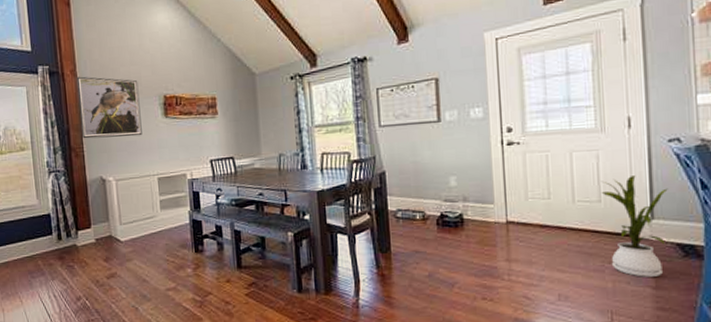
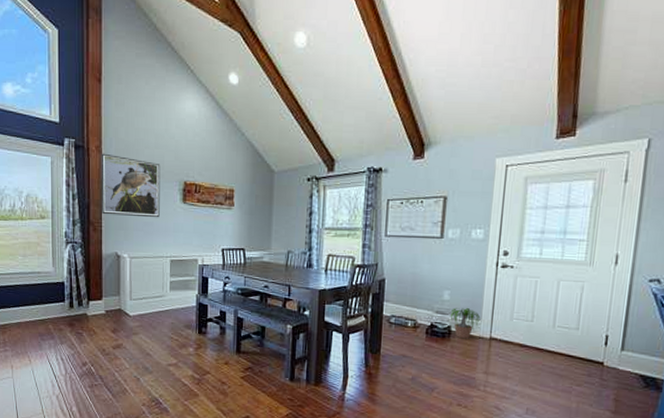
potted plant: none [459,192,495,226] -> present [448,308,482,339]
house plant: present [600,176,668,277] -> none [578,309,641,402]

